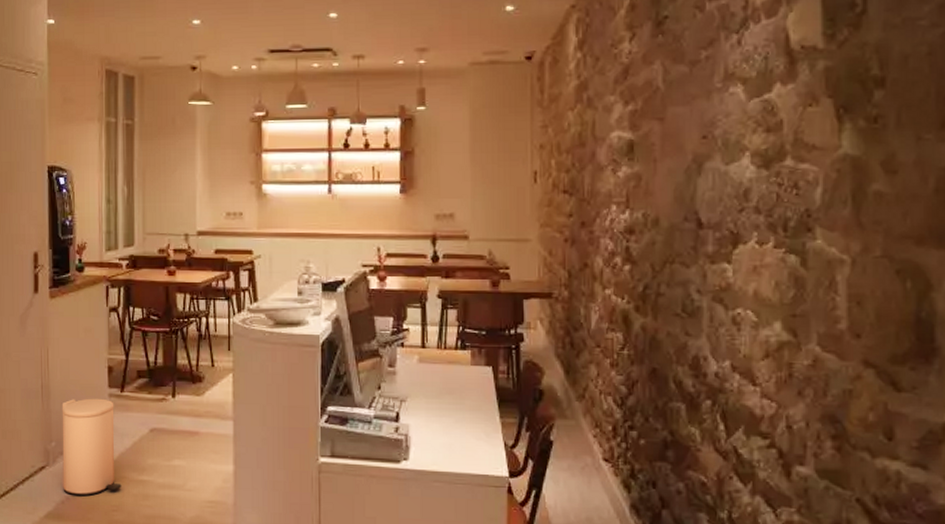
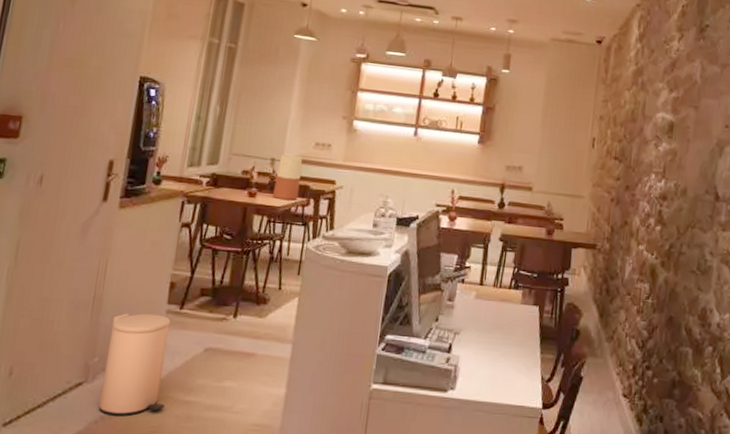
vase: none [192,228,217,276] -> present [273,154,303,201]

